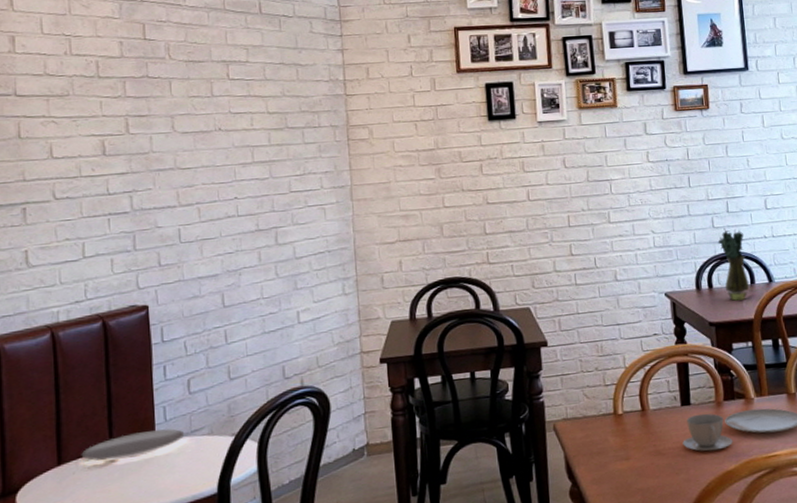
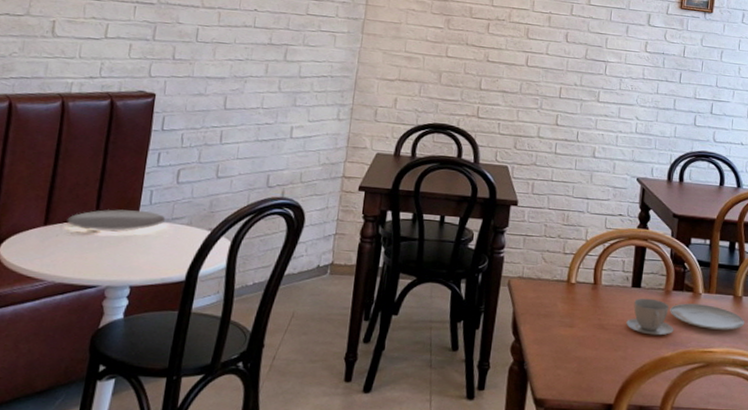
vase: present [718,228,750,301] -> none [695,128,723,199]

